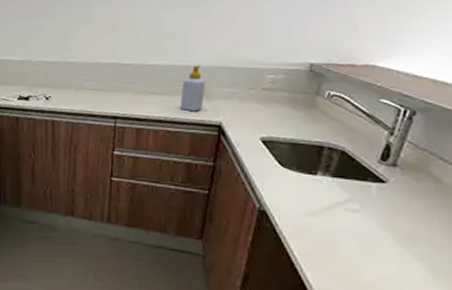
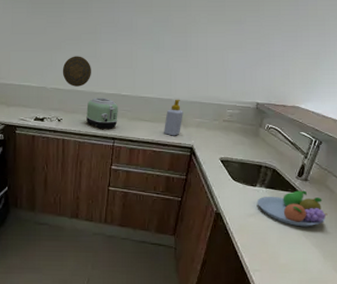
decorative plate: none [49,21,84,58] -> present [62,56,91,87]
toaster: none [80,69,120,106] -> present [86,98,118,129]
fruit bowl: none [319,179,435,231] -> present [256,190,328,227]

